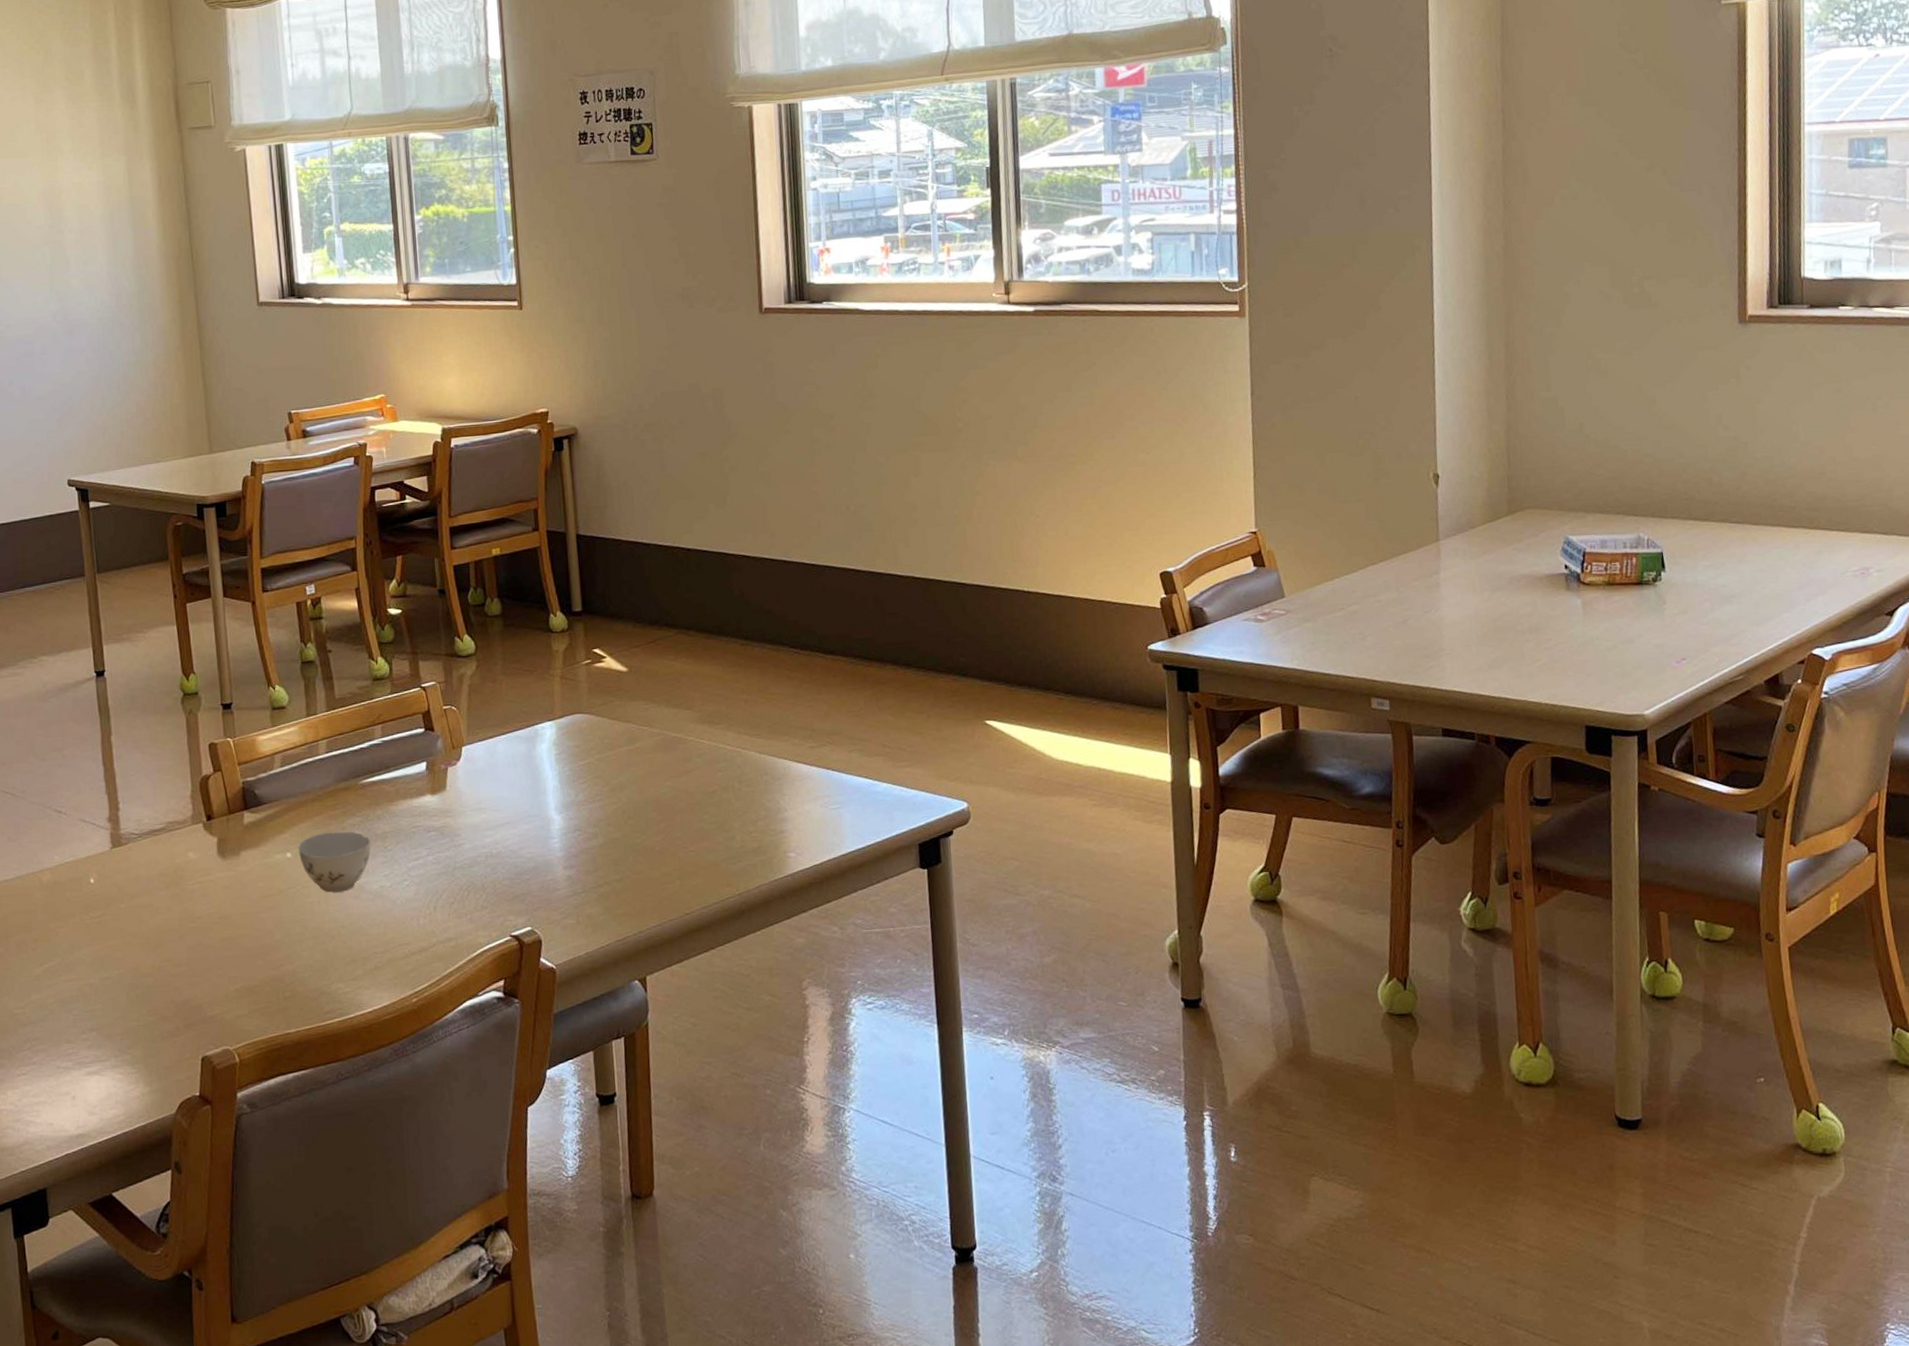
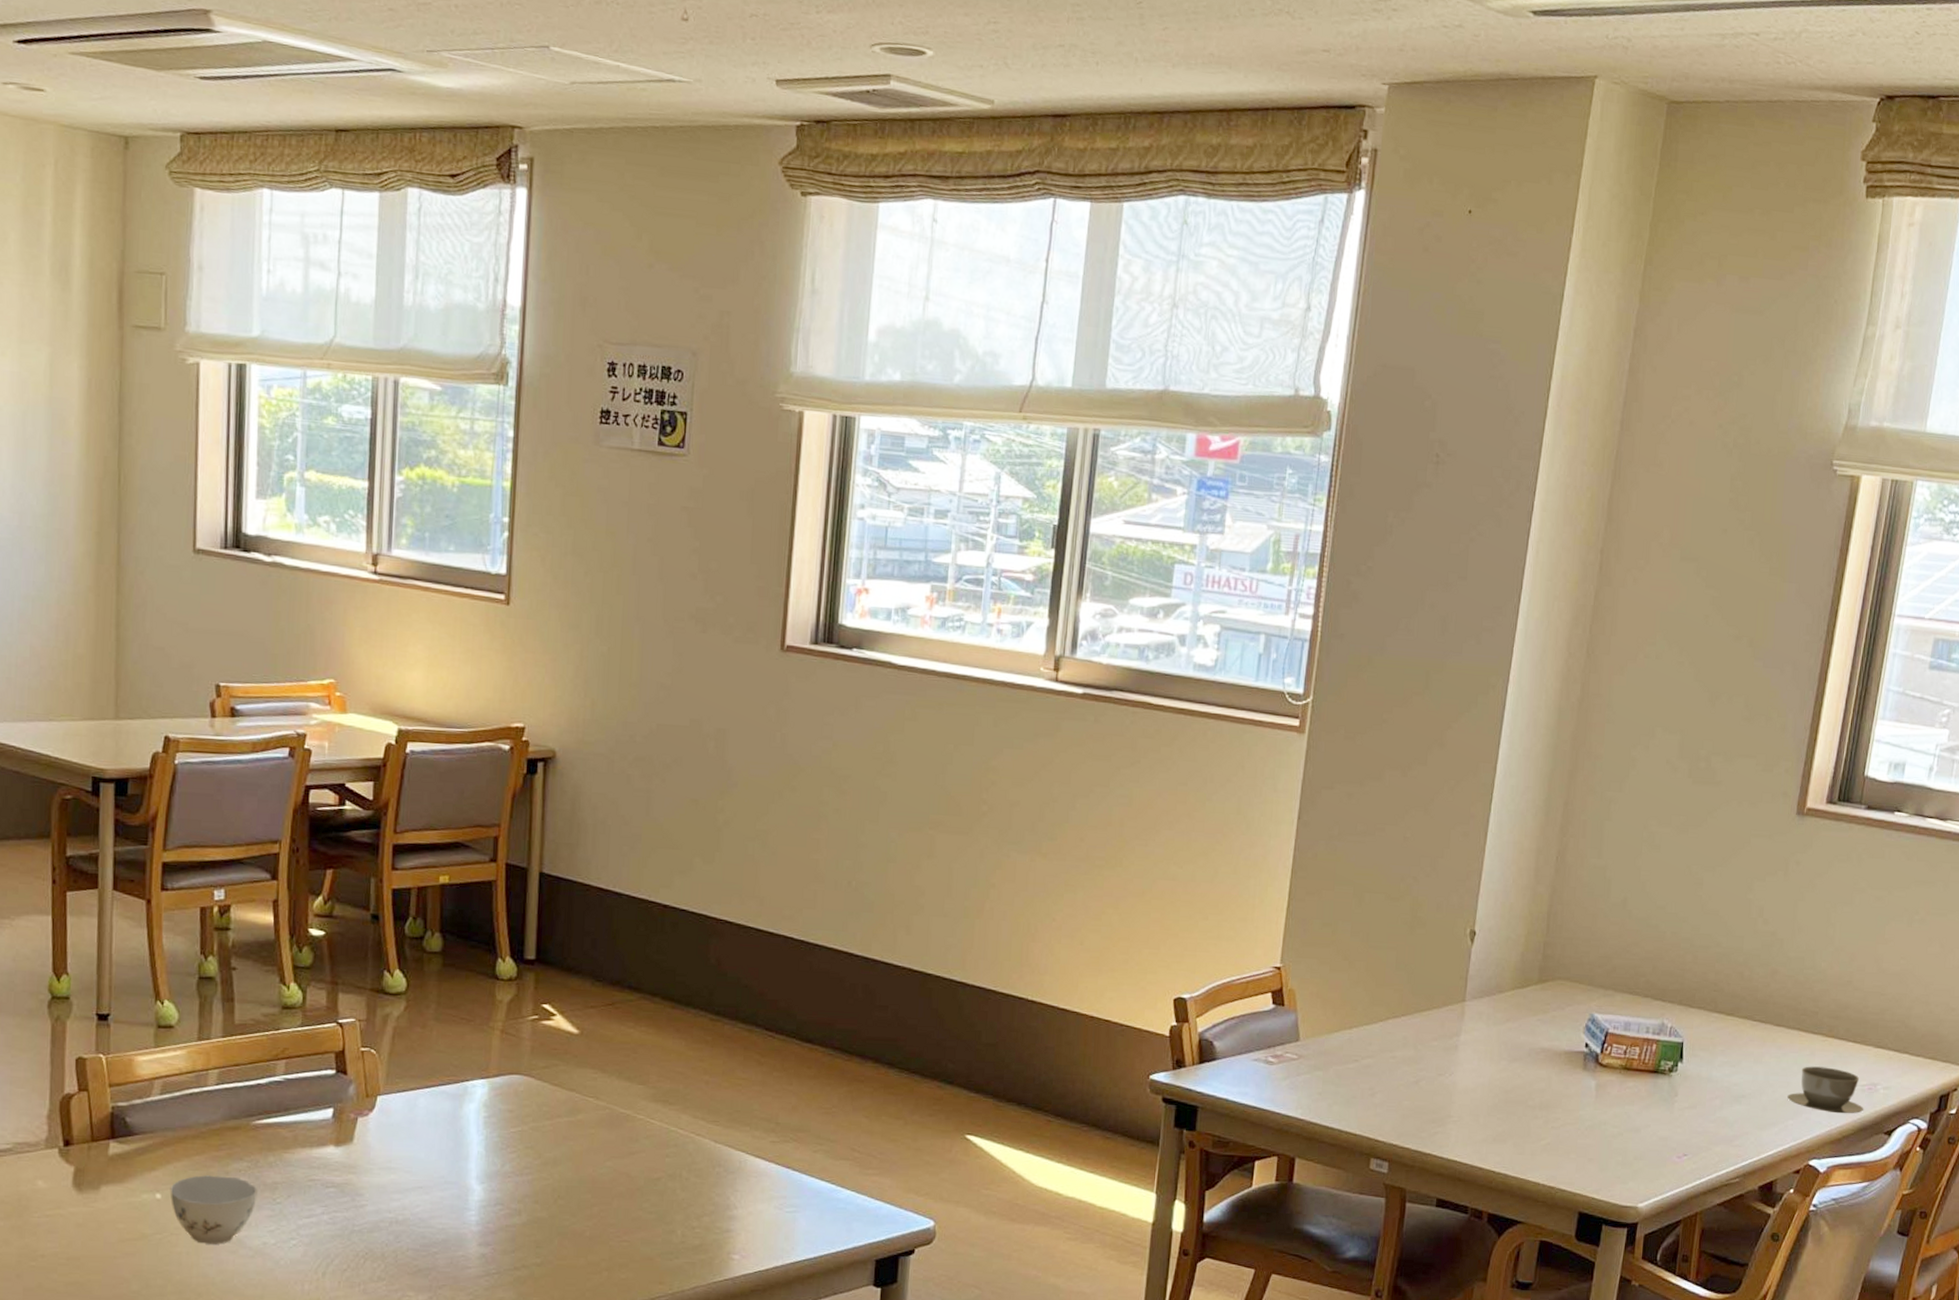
teacup: none [1778,558,1860,601] -> present [1787,1066,1864,1114]

